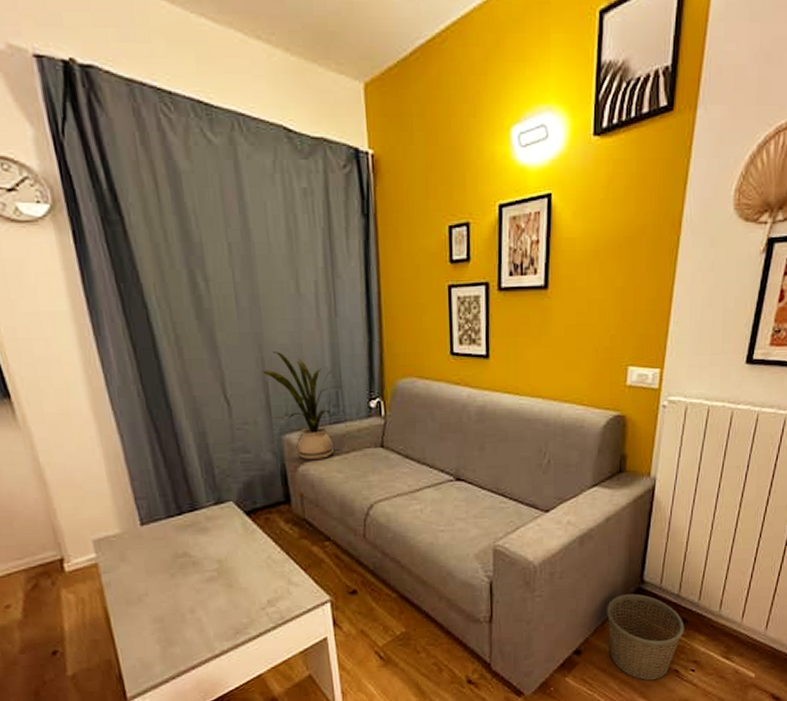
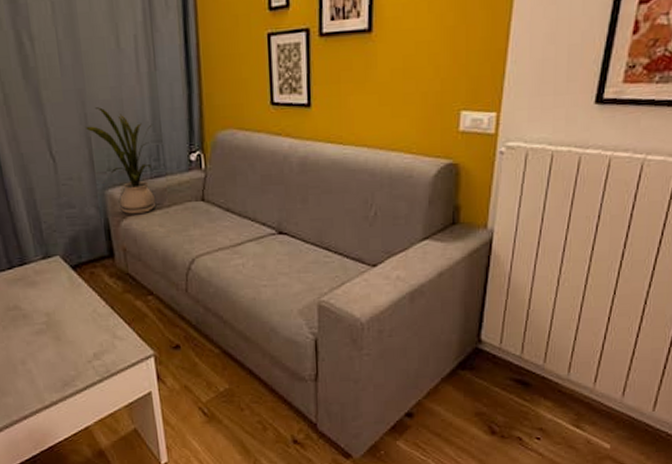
basket: present [606,593,685,681] -> none [439,354,528,448]

